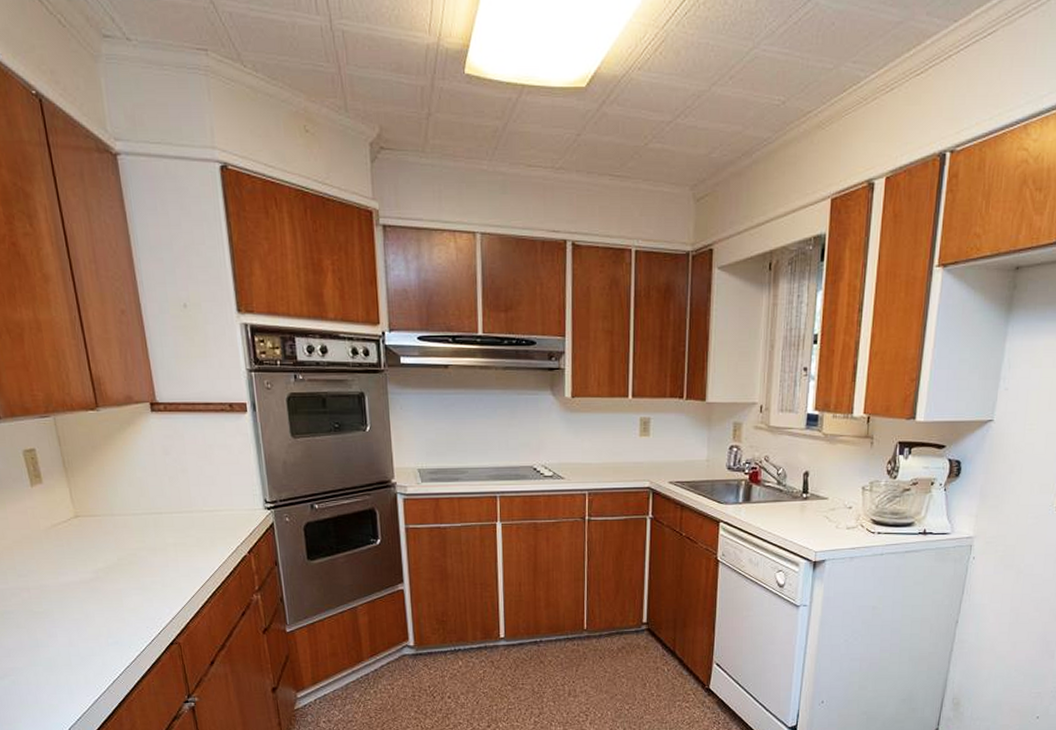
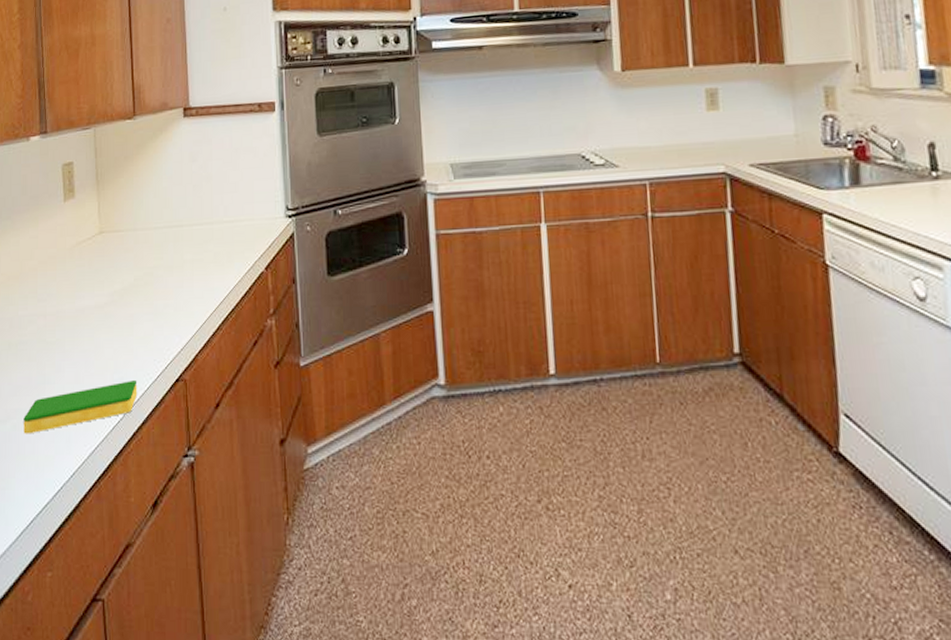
dish sponge: none [21,644,134,688] -> present [23,380,137,434]

